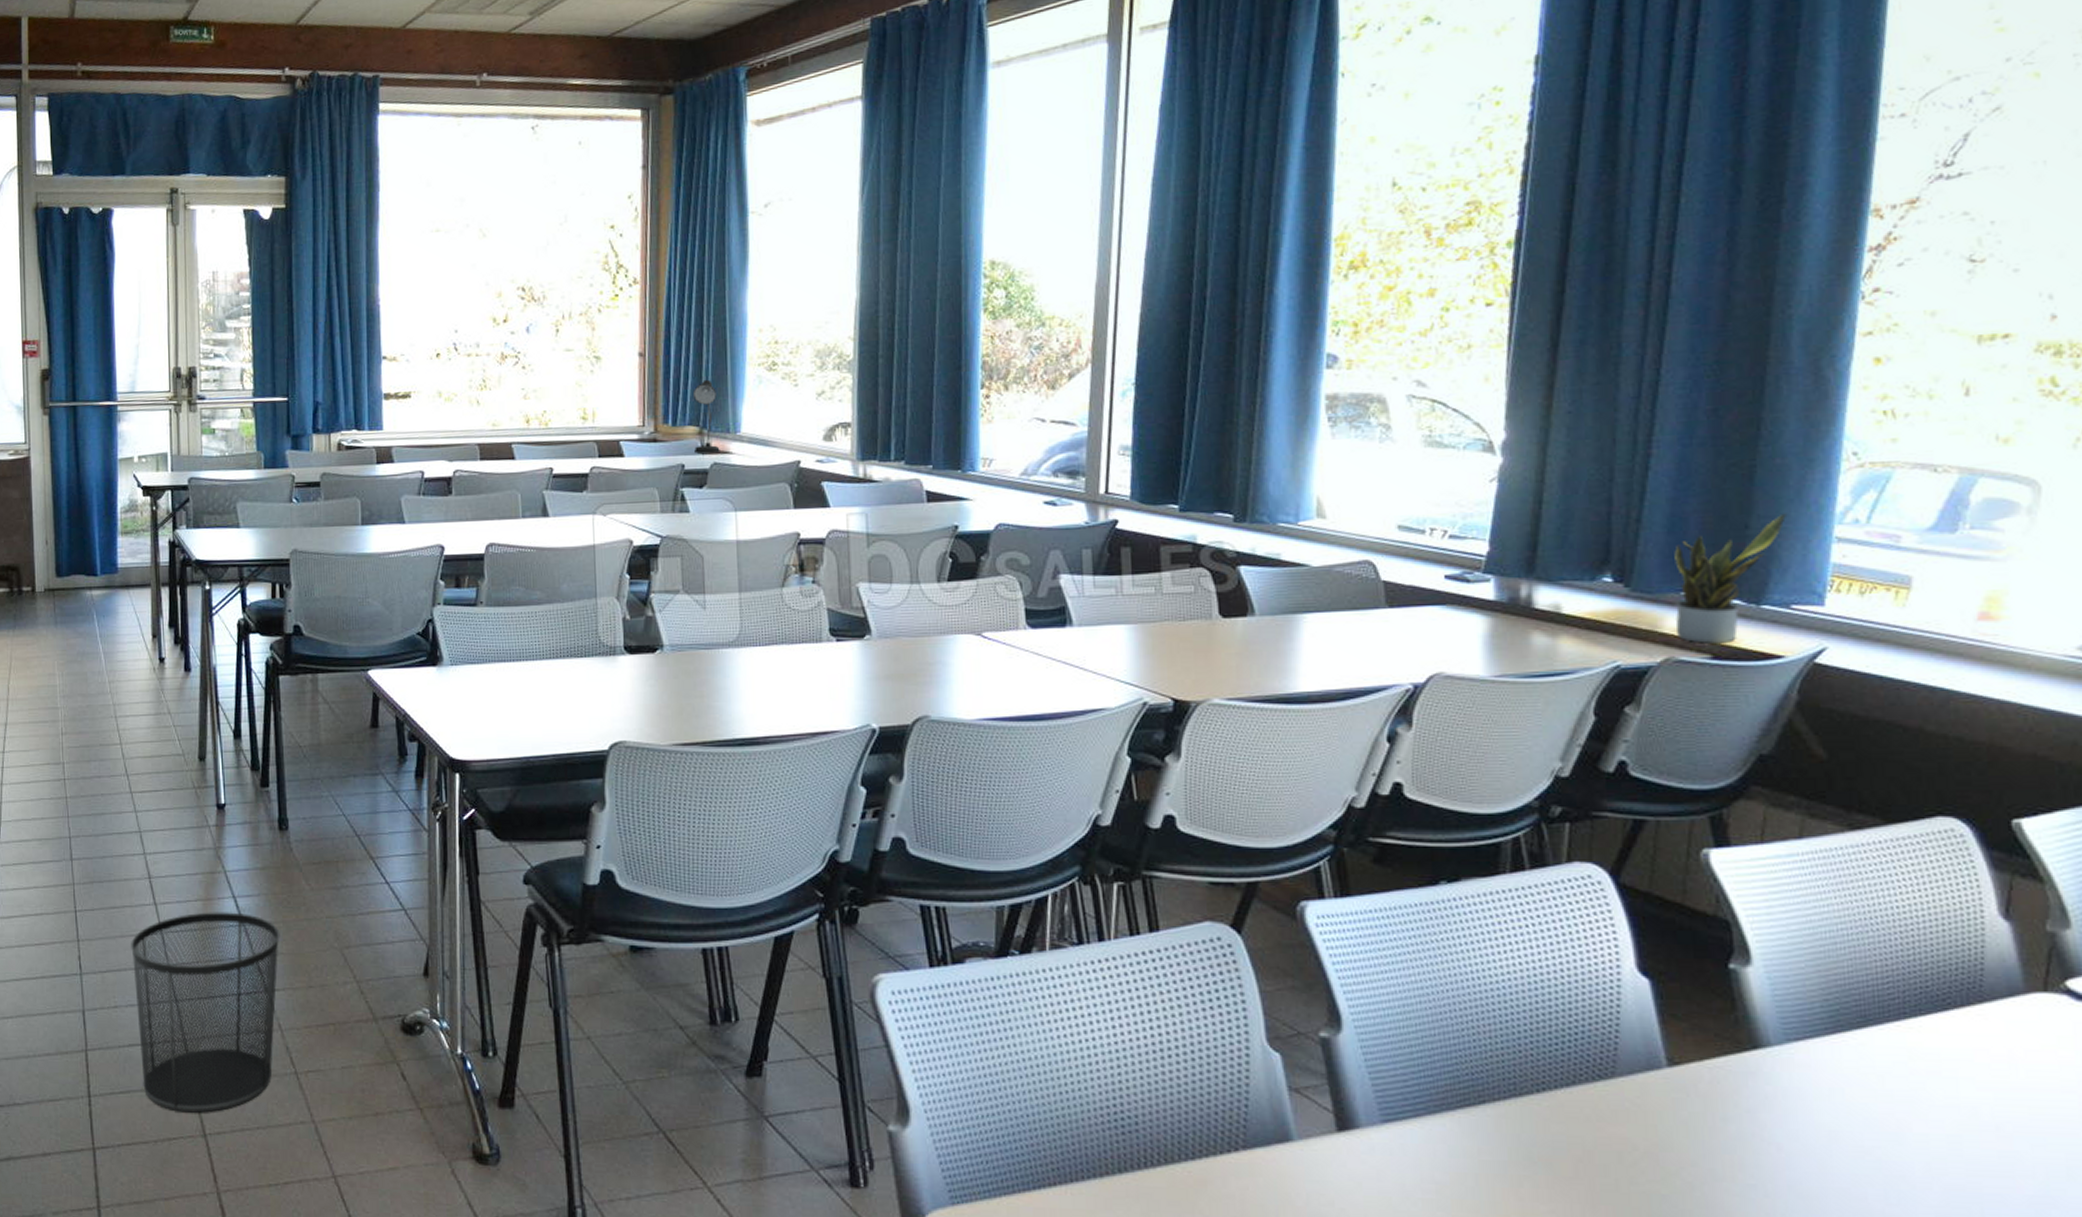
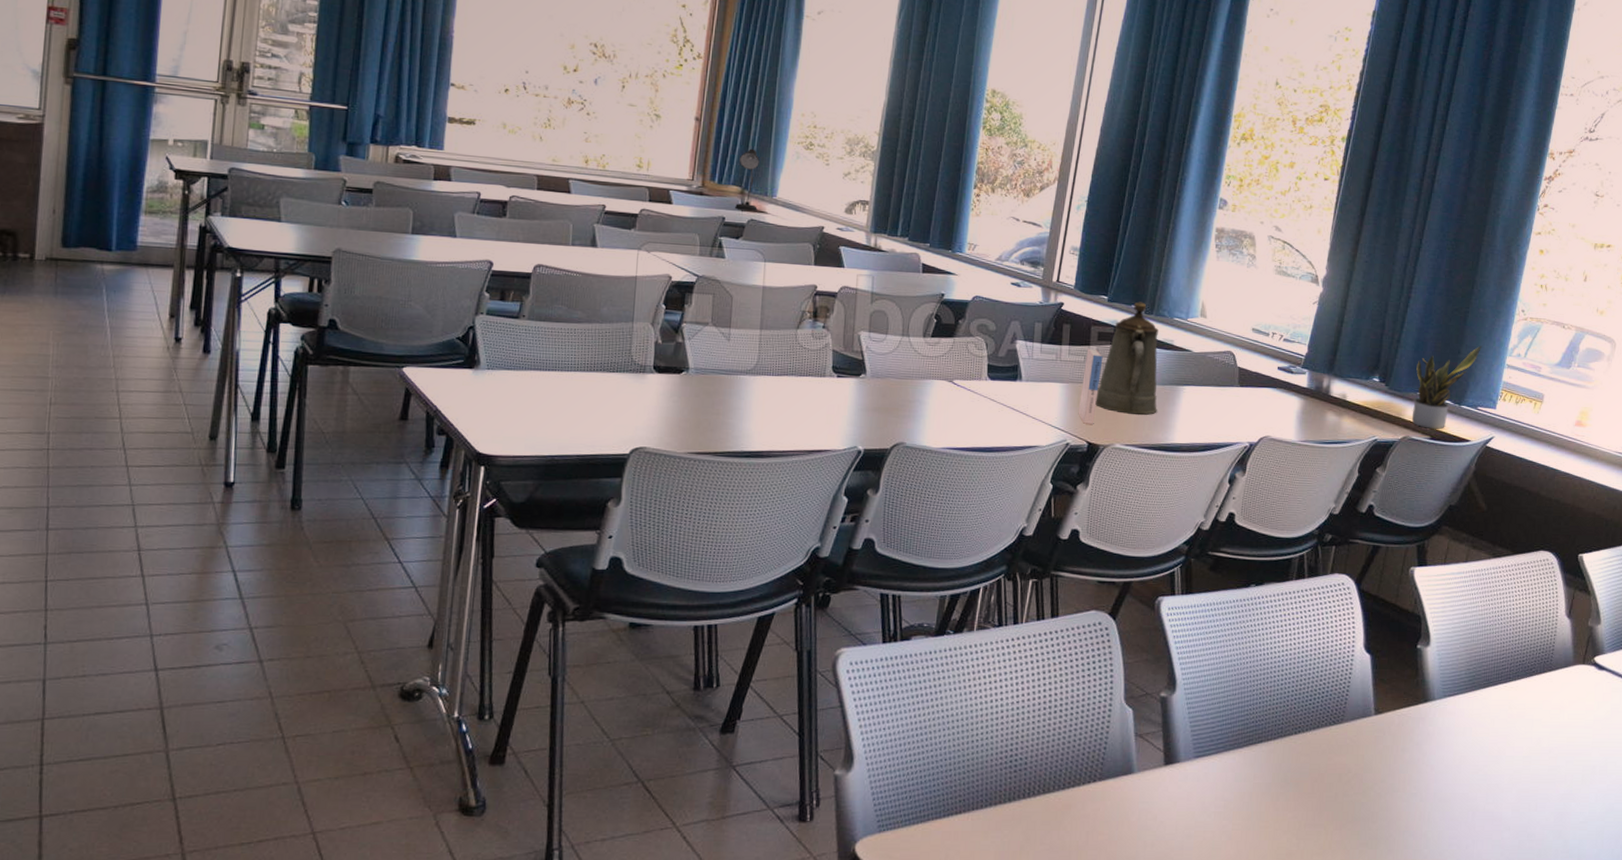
waste bin: present [131,912,280,1113] -> none [107,585,281,778]
book: none [1154,575,1182,675] -> present [1078,348,1103,424]
coffee pot: none [1177,507,1268,658] -> present [1095,301,1159,415]

